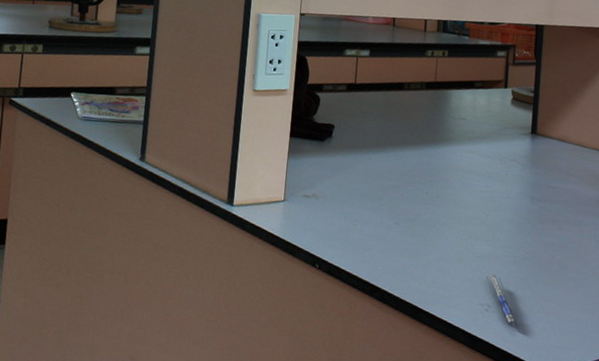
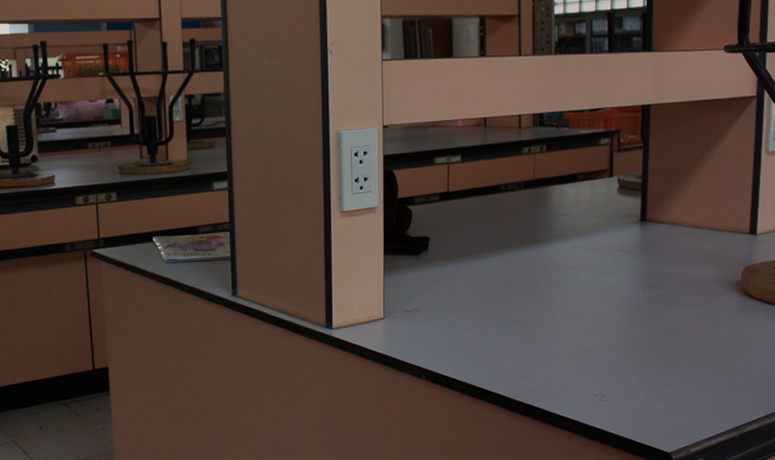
pen: present [486,274,520,326] -> none [598,365,636,412]

